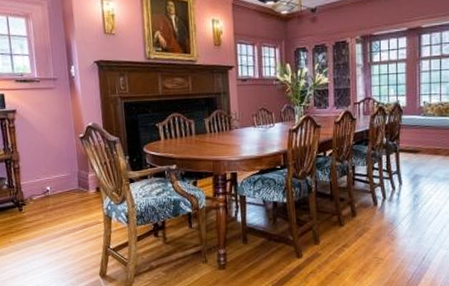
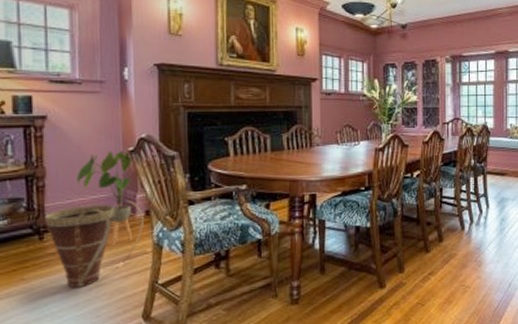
basket: none [21,178,96,249] -> present [43,200,144,287]
house plant: none [42,137,88,216] -> present [76,150,133,245]

